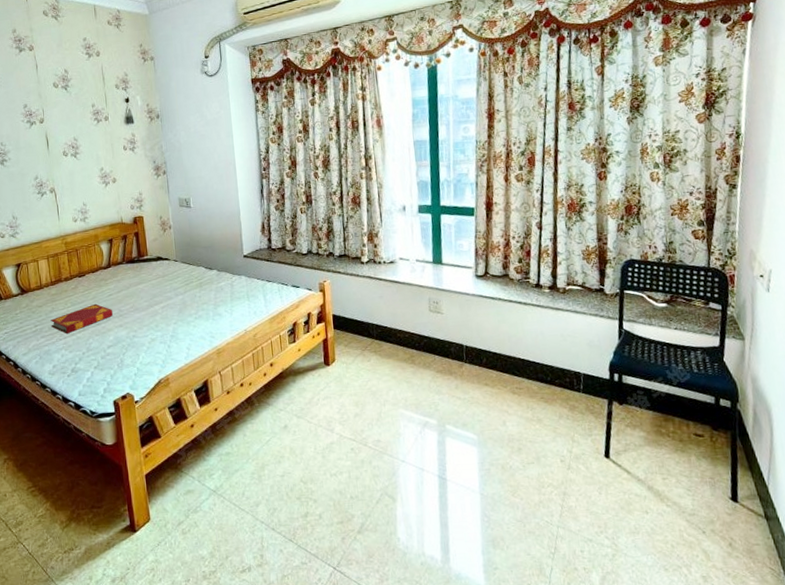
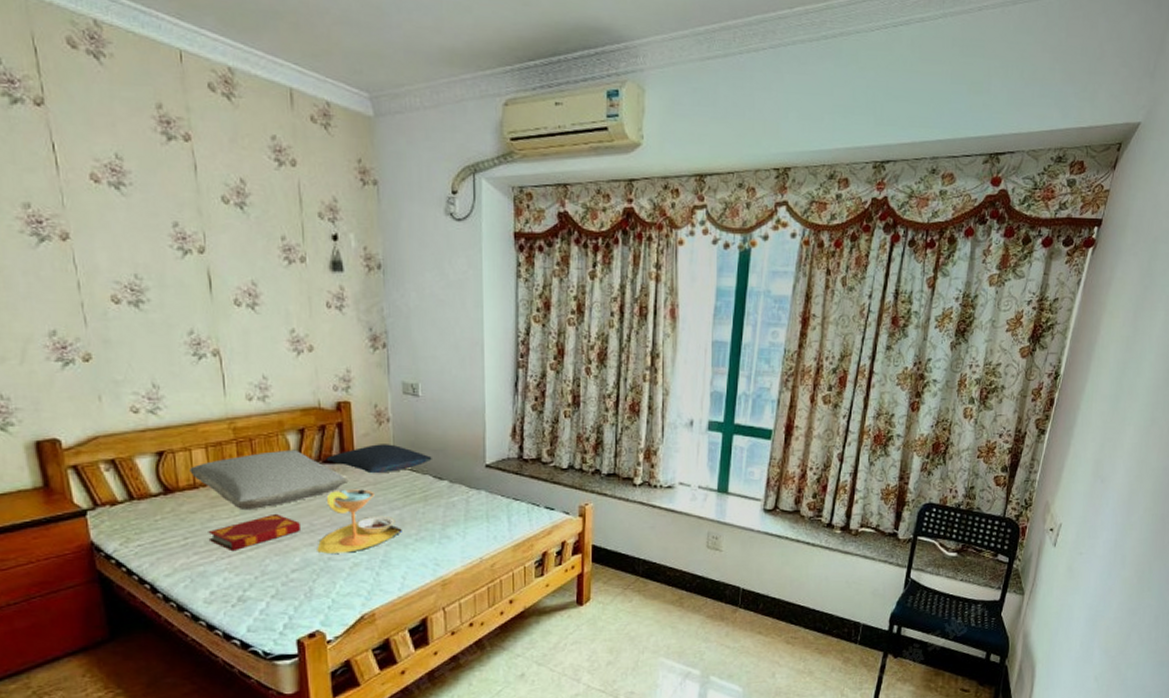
pillow: none [37,255,144,303] -> present [189,449,347,511]
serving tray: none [125,281,185,332] -> present [317,489,402,554]
pillow: none [128,245,203,269] -> present [326,444,432,474]

